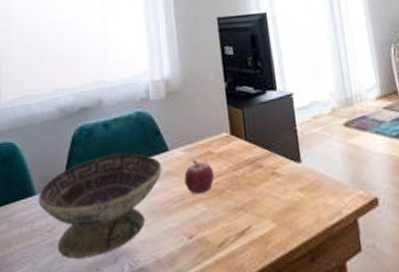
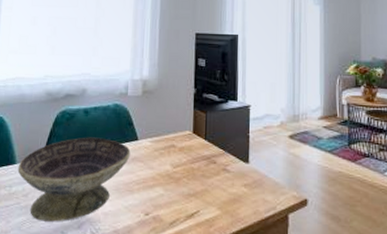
fruit: present [184,160,215,195] -> none [148,150,175,180]

